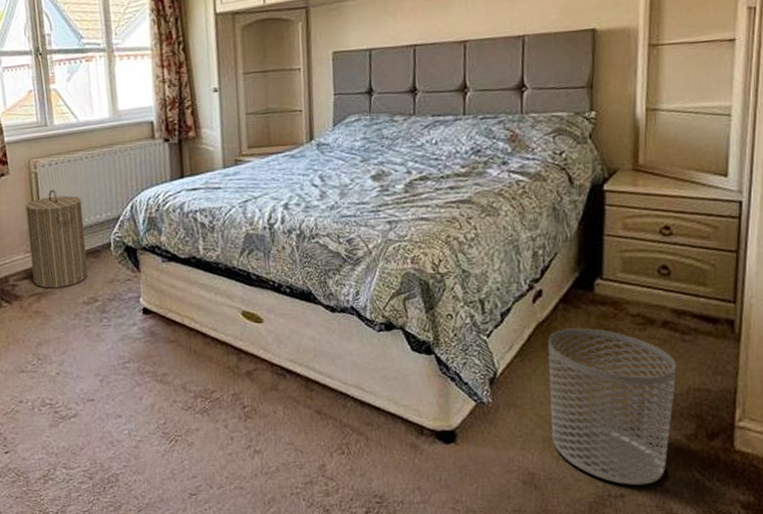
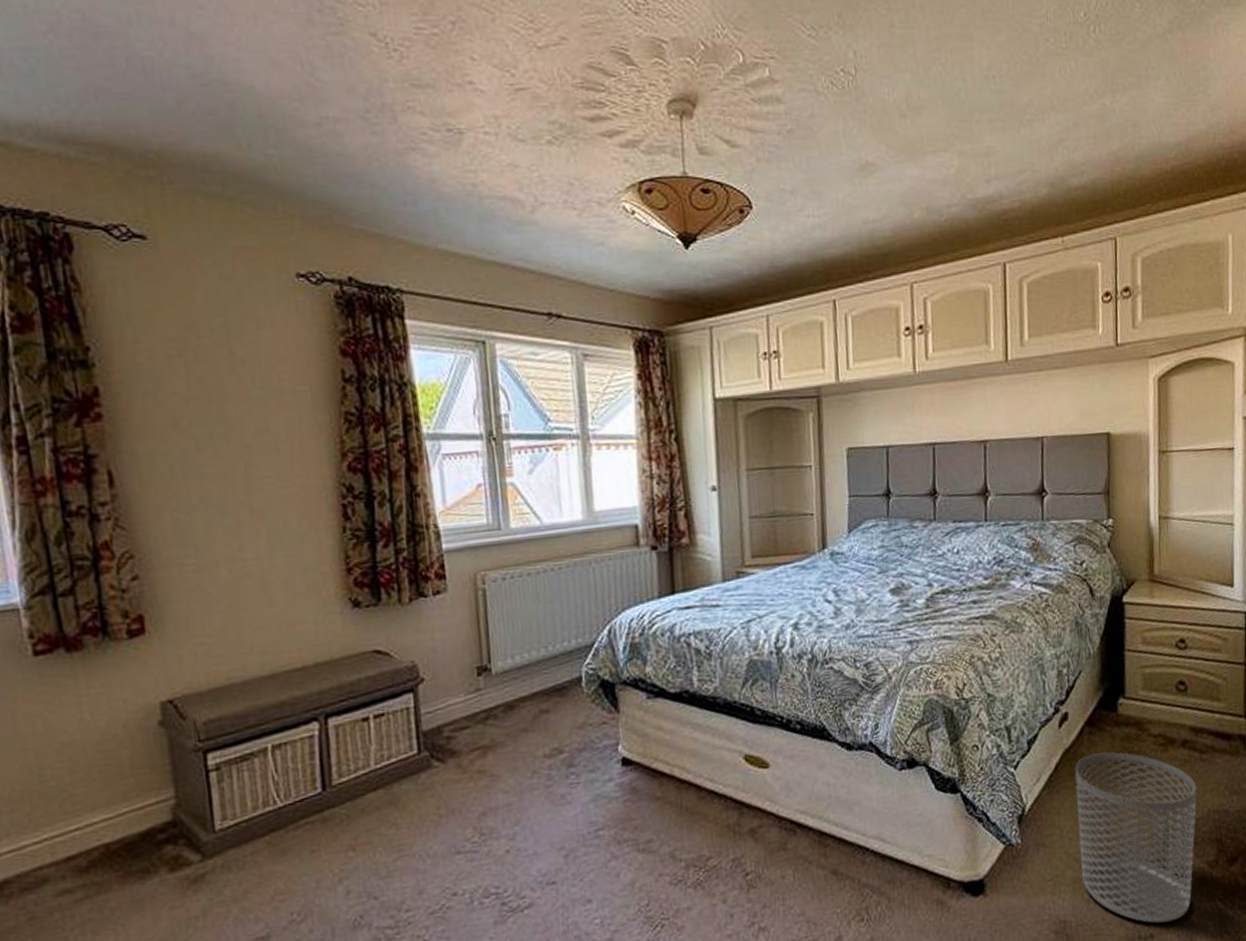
laundry hamper: present [25,189,88,289] -> none [468,610,551,740]

